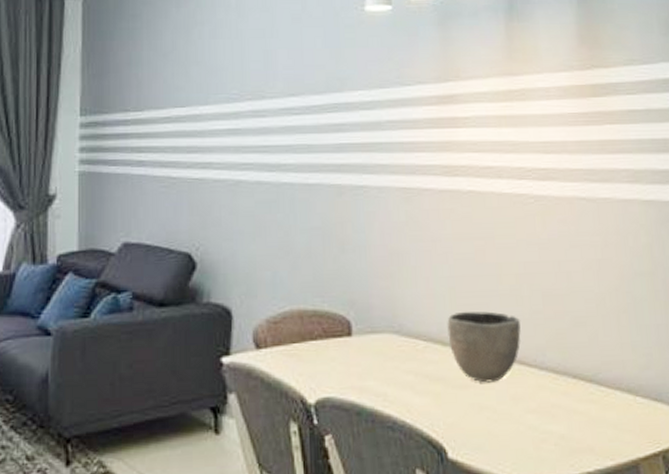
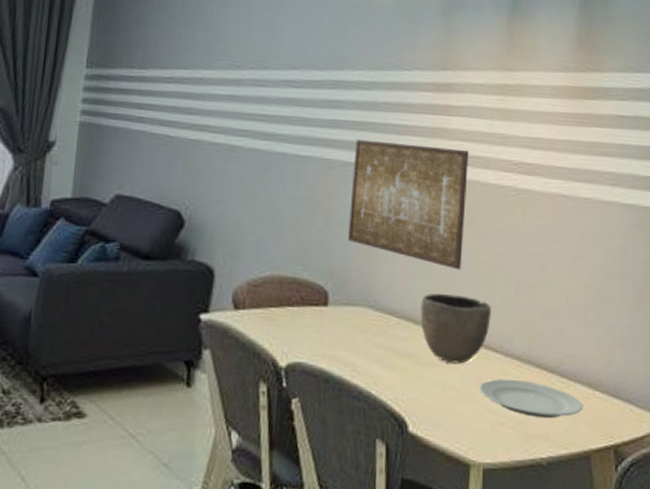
wall art: none [363,160,485,286] -> present [348,139,469,270]
plate: none [516,393,626,431] -> present [478,378,583,419]

